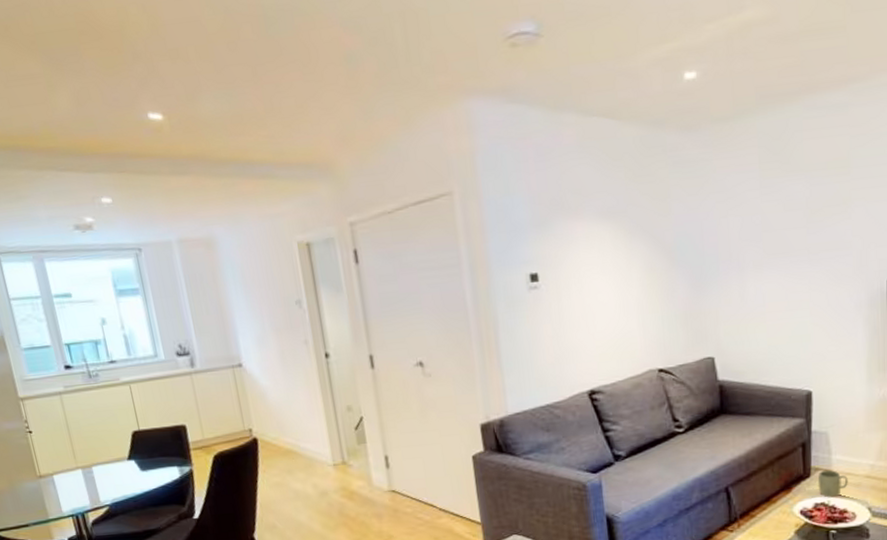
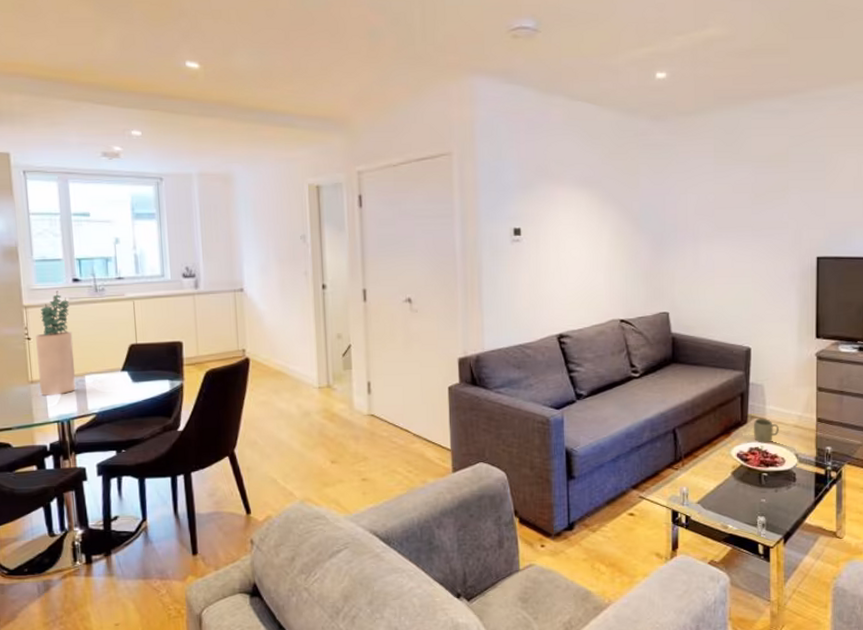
vase: none [37,380,85,491] -> present [36,291,76,397]

